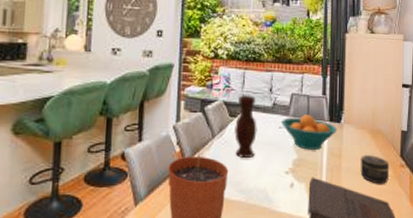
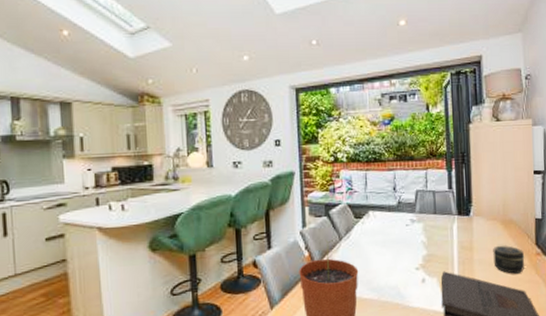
vase: present [234,94,257,158] -> none [361,194,384,257]
fruit bowl: present [280,115,338,150] -> none [407,210,467,245]

